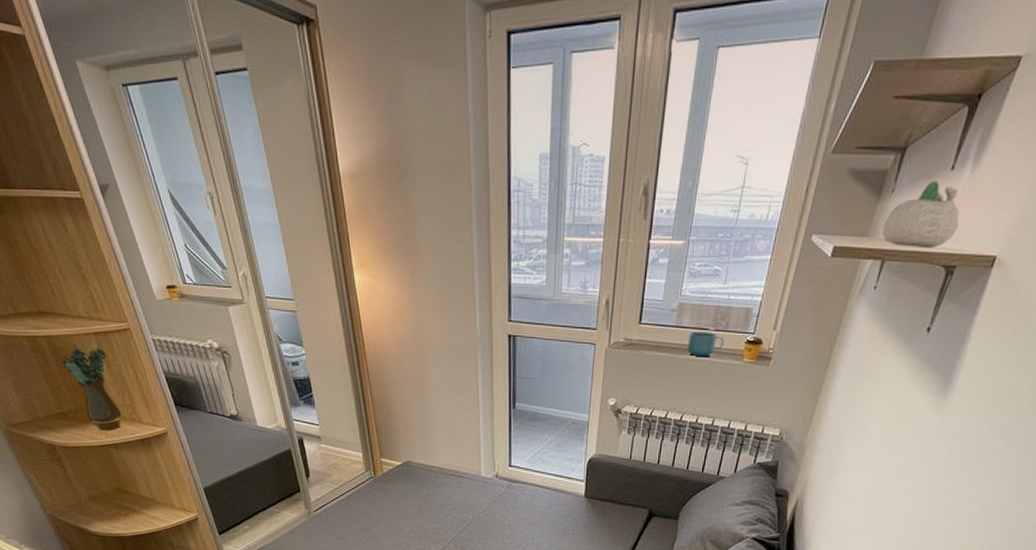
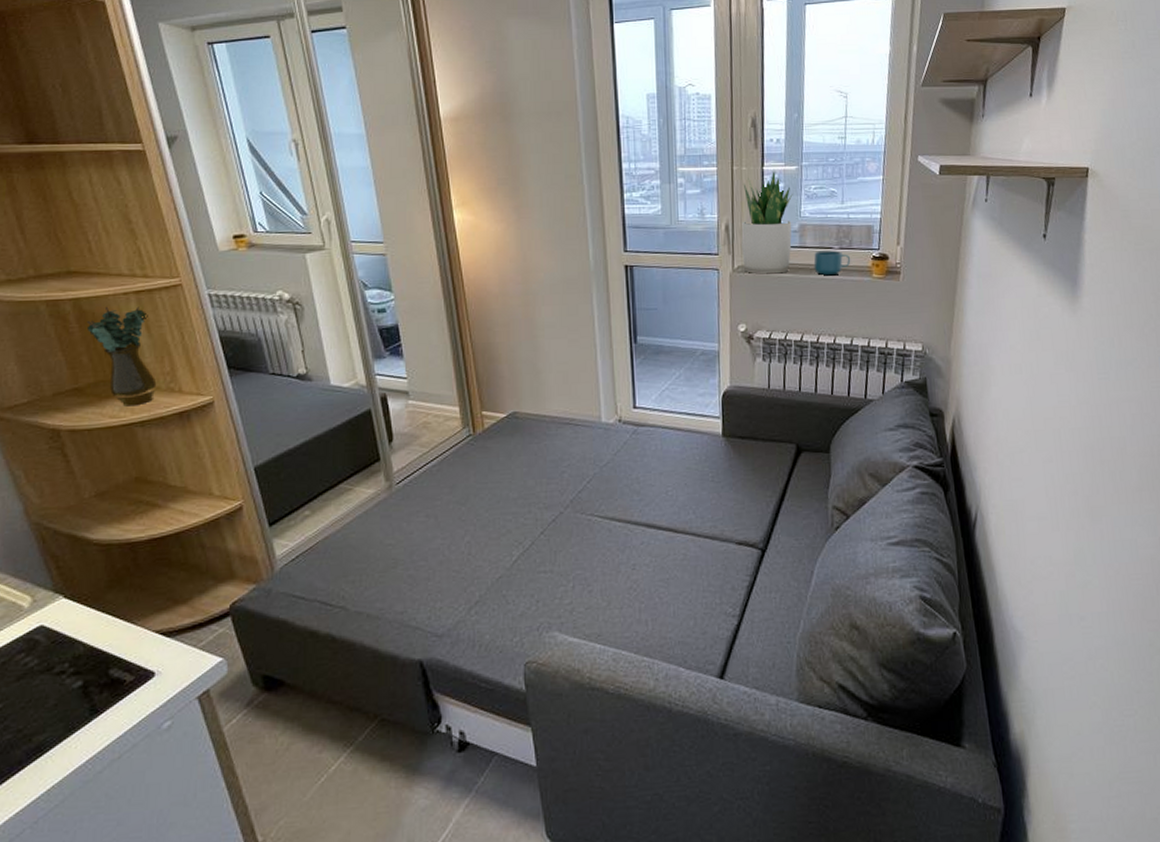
planter: none [618,244,676,352] -> present [741,170,793,275]
succulent planter: present [882,180,960,249] -> none [981,106,1049,164]

